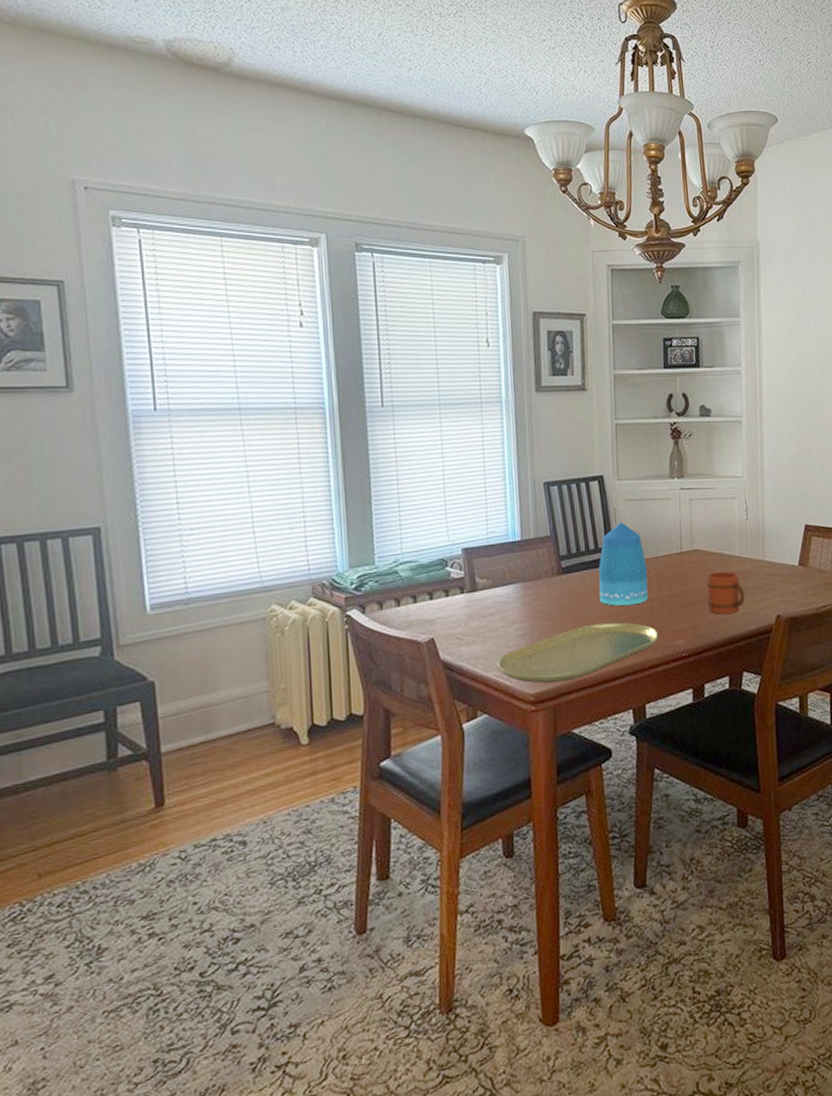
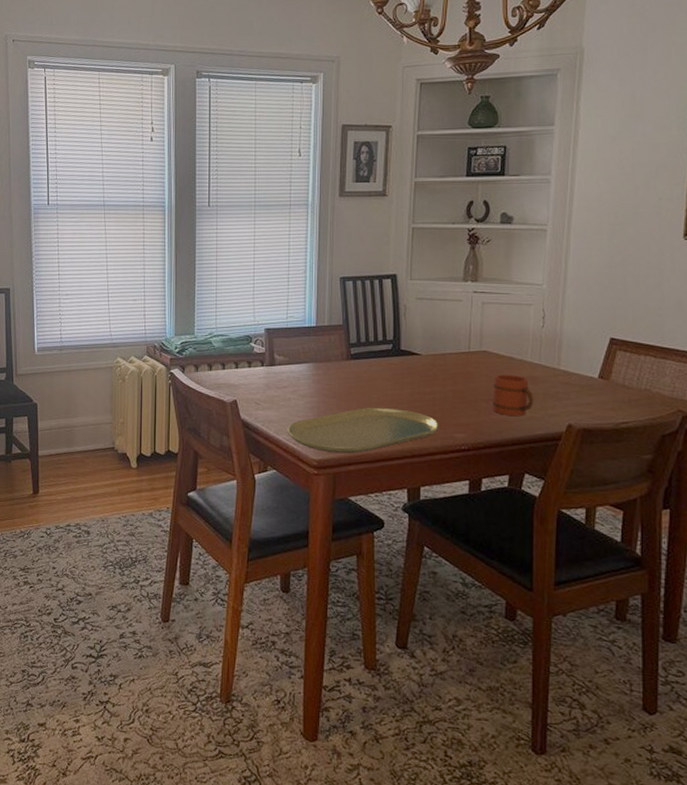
vase: present [598,521,649,606] -> none [384,318,432,396]

